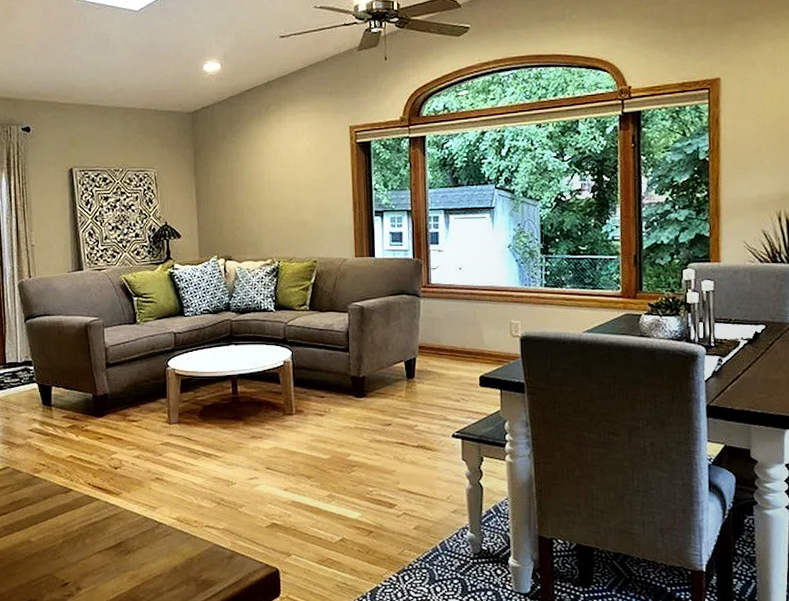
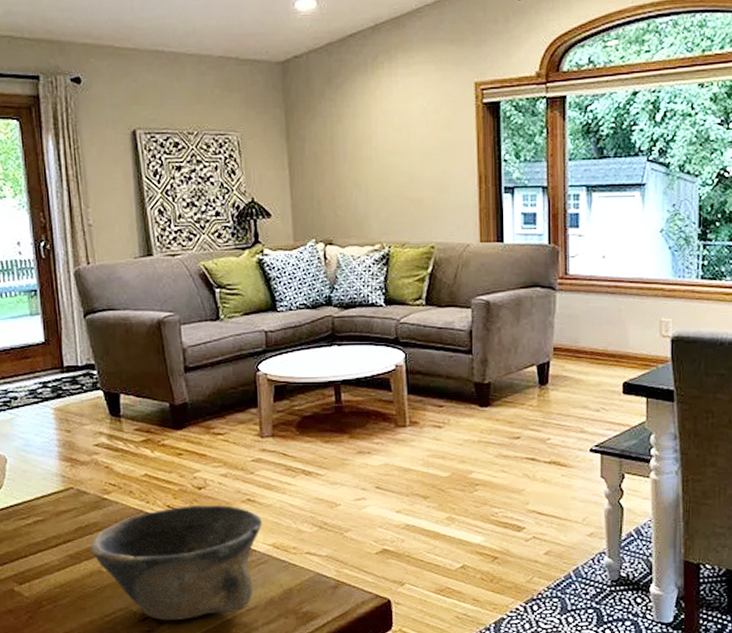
bowl: none [22,483,168,586] -> present [90,505,262,621]

